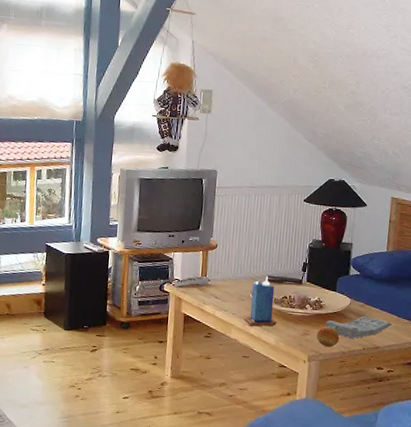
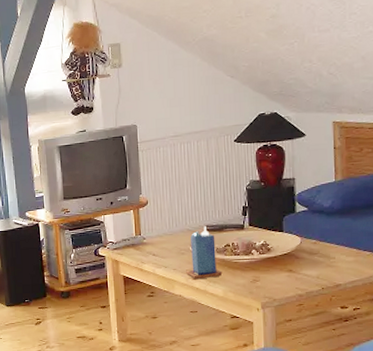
fruit: present [316,327,340,348] -> none [268,270,294,292]
magazine: present [325,315,392,339] -> none [276,253,352,280]

